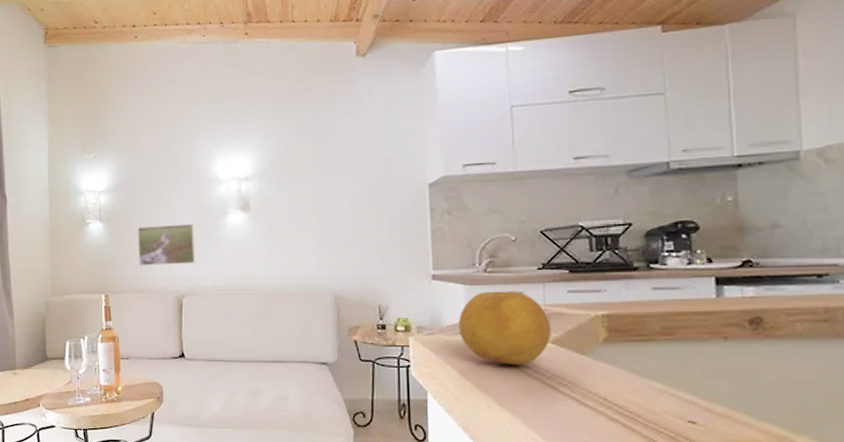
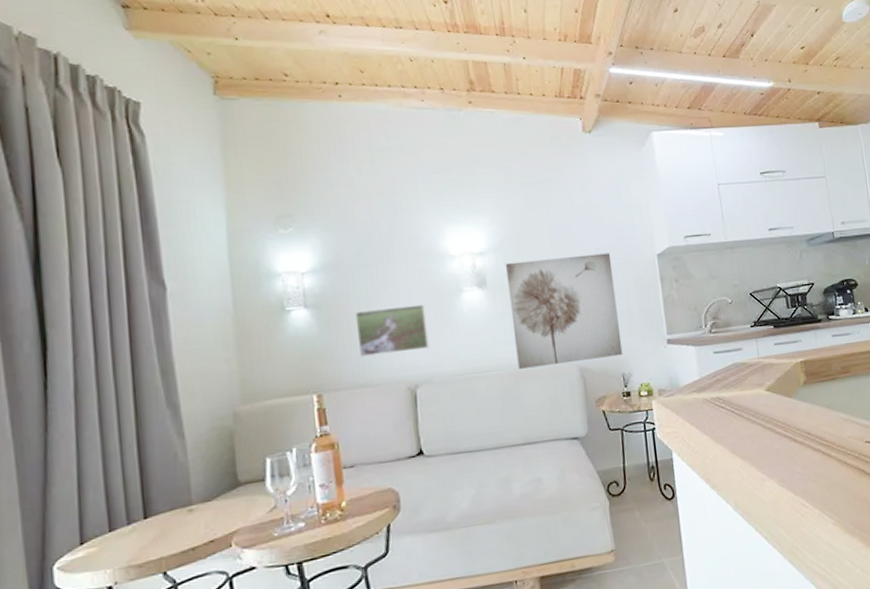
wall art: none [269,181,381,290] -> present [506,253,623,369]
fruit: present [458,291,551,365] -> none [692,347,766,415]

